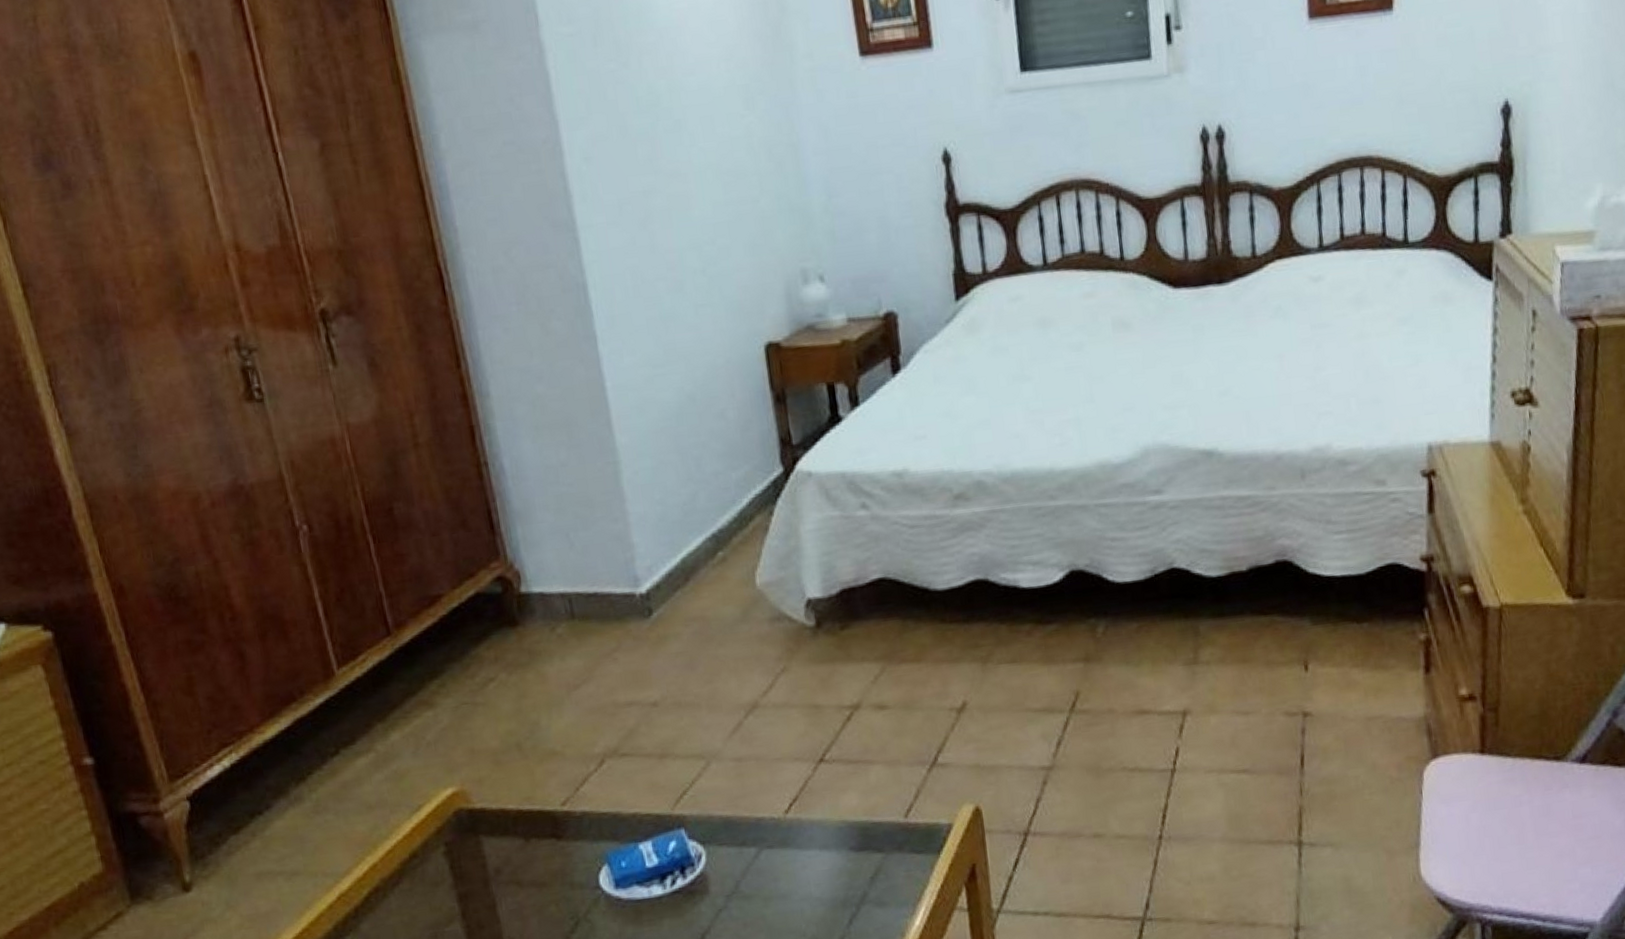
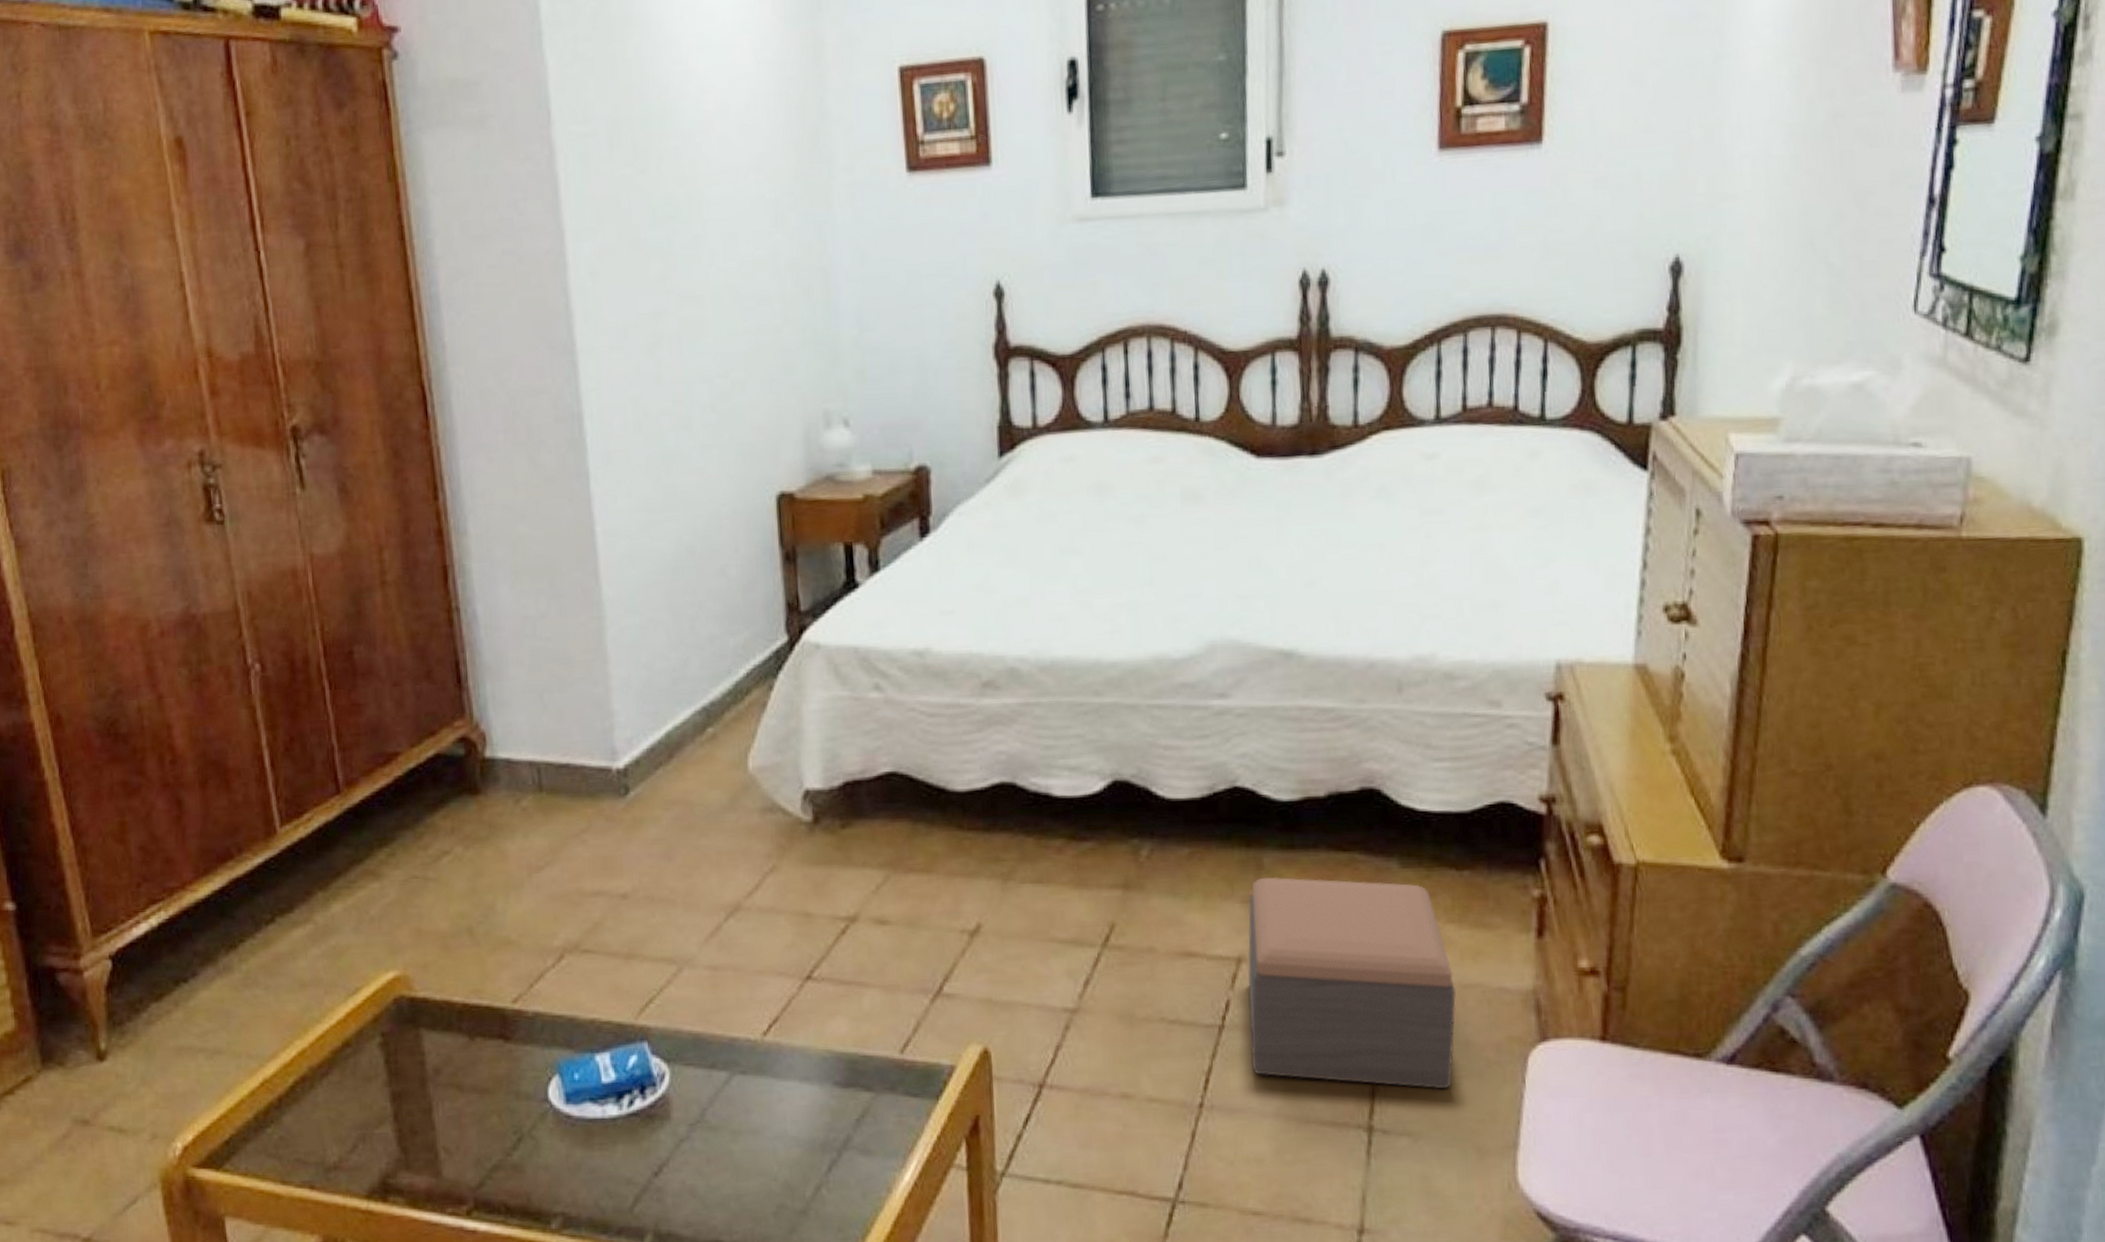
footstool: none [1189,637,1364,808] -> present [1247,876,1456,1090]

